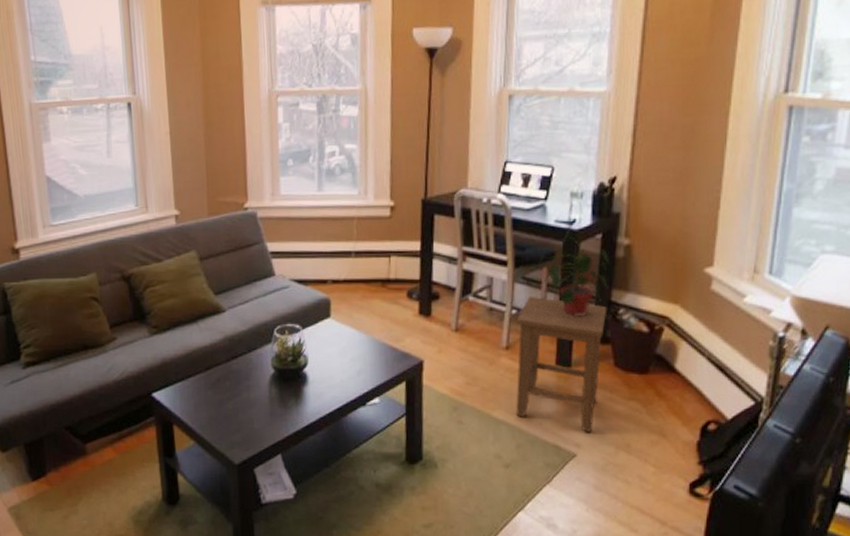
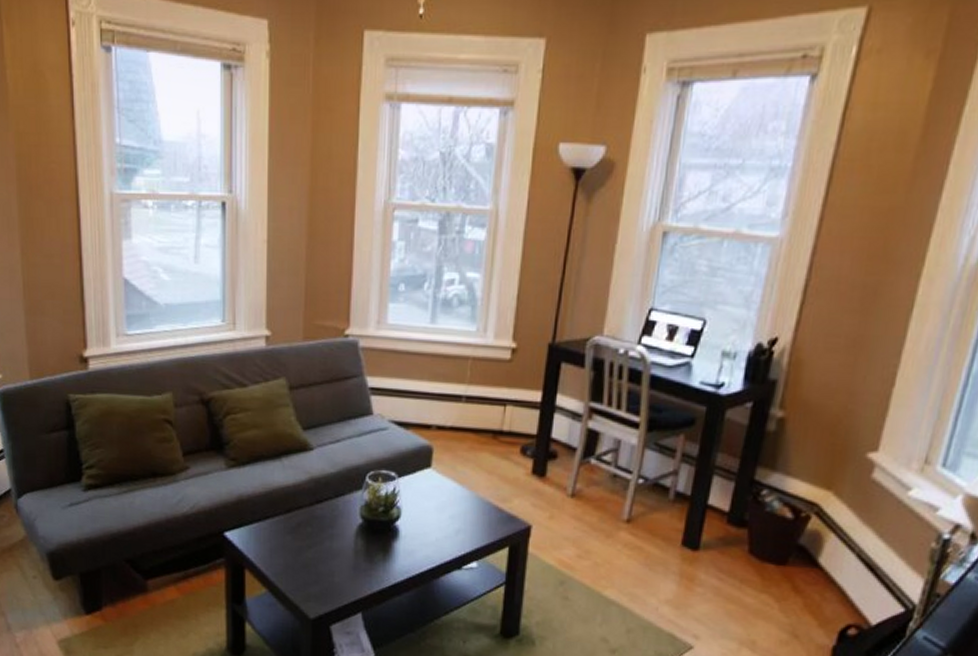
stool: present [516,296,607,432] -> none [630,465,749,624]
potted plant: present [538,230,610,317] -> none [675,394,758,494]

